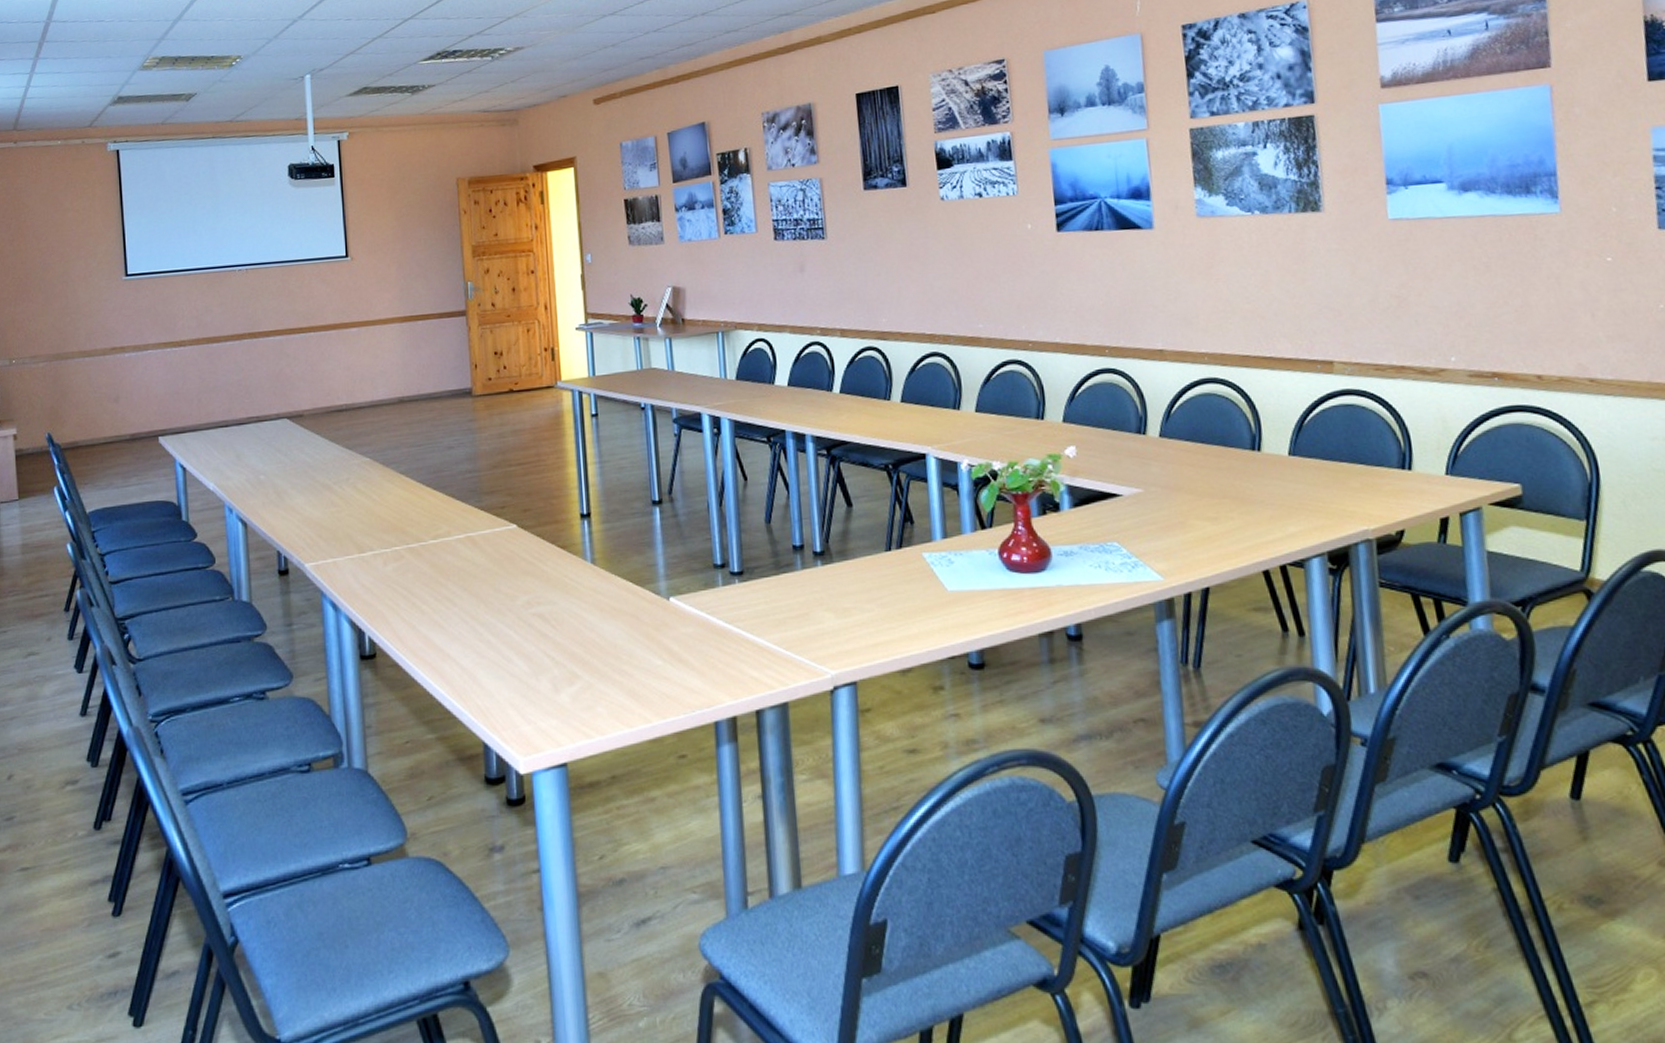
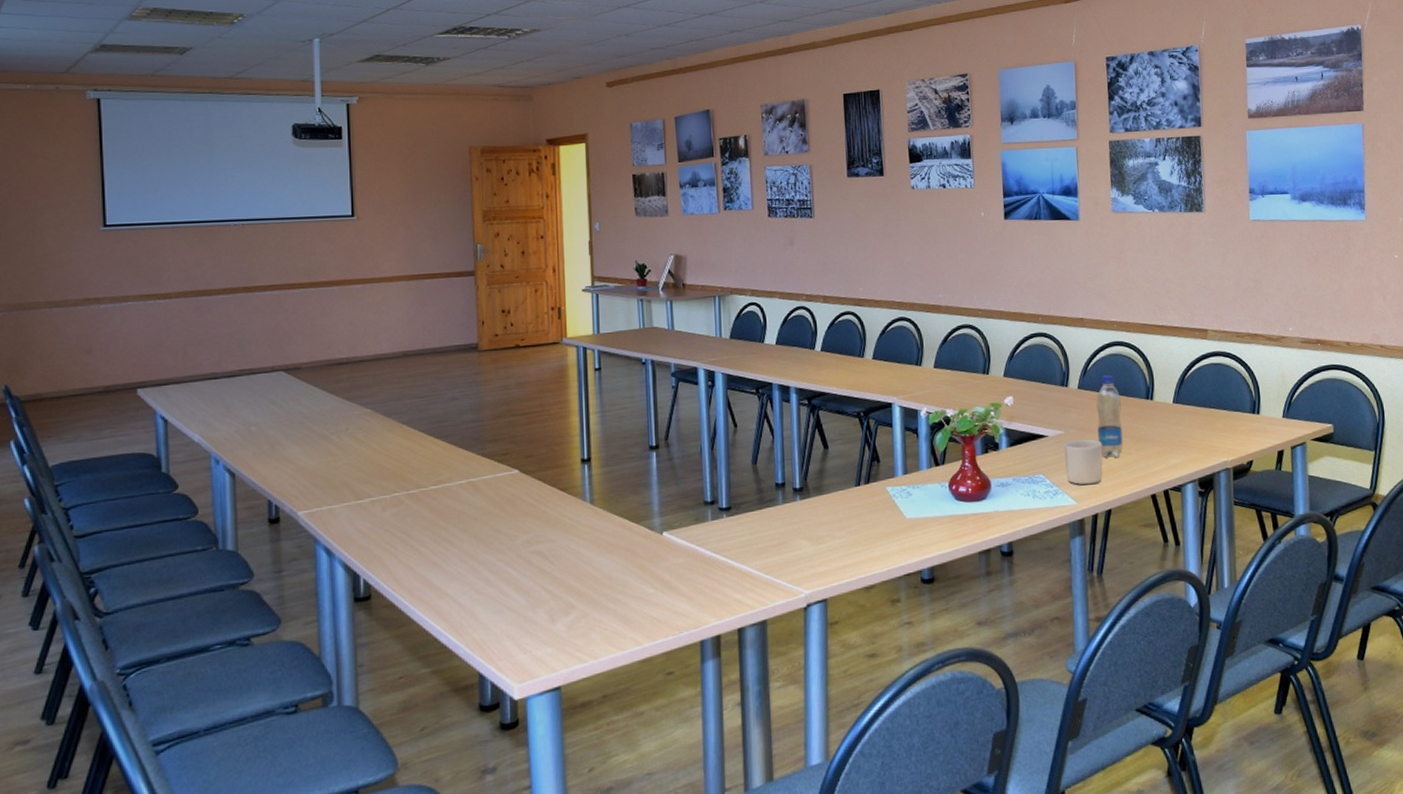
mug: none [1143,499,1197,557] -> present [1064,439,1103,486]
bottle: none [1184,419,1223,524] -> present [1096,375,1123,458]

